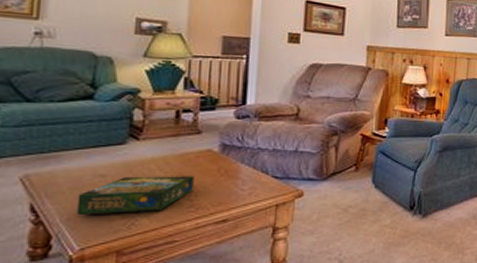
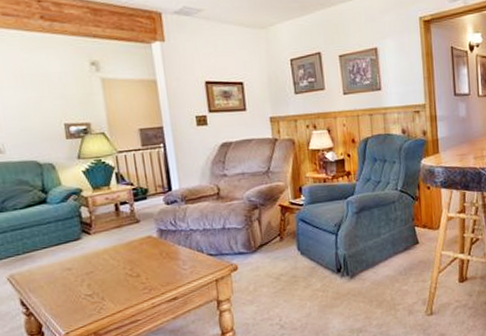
board game: present [76,176,194,216] -> none [53,261,144,305]

